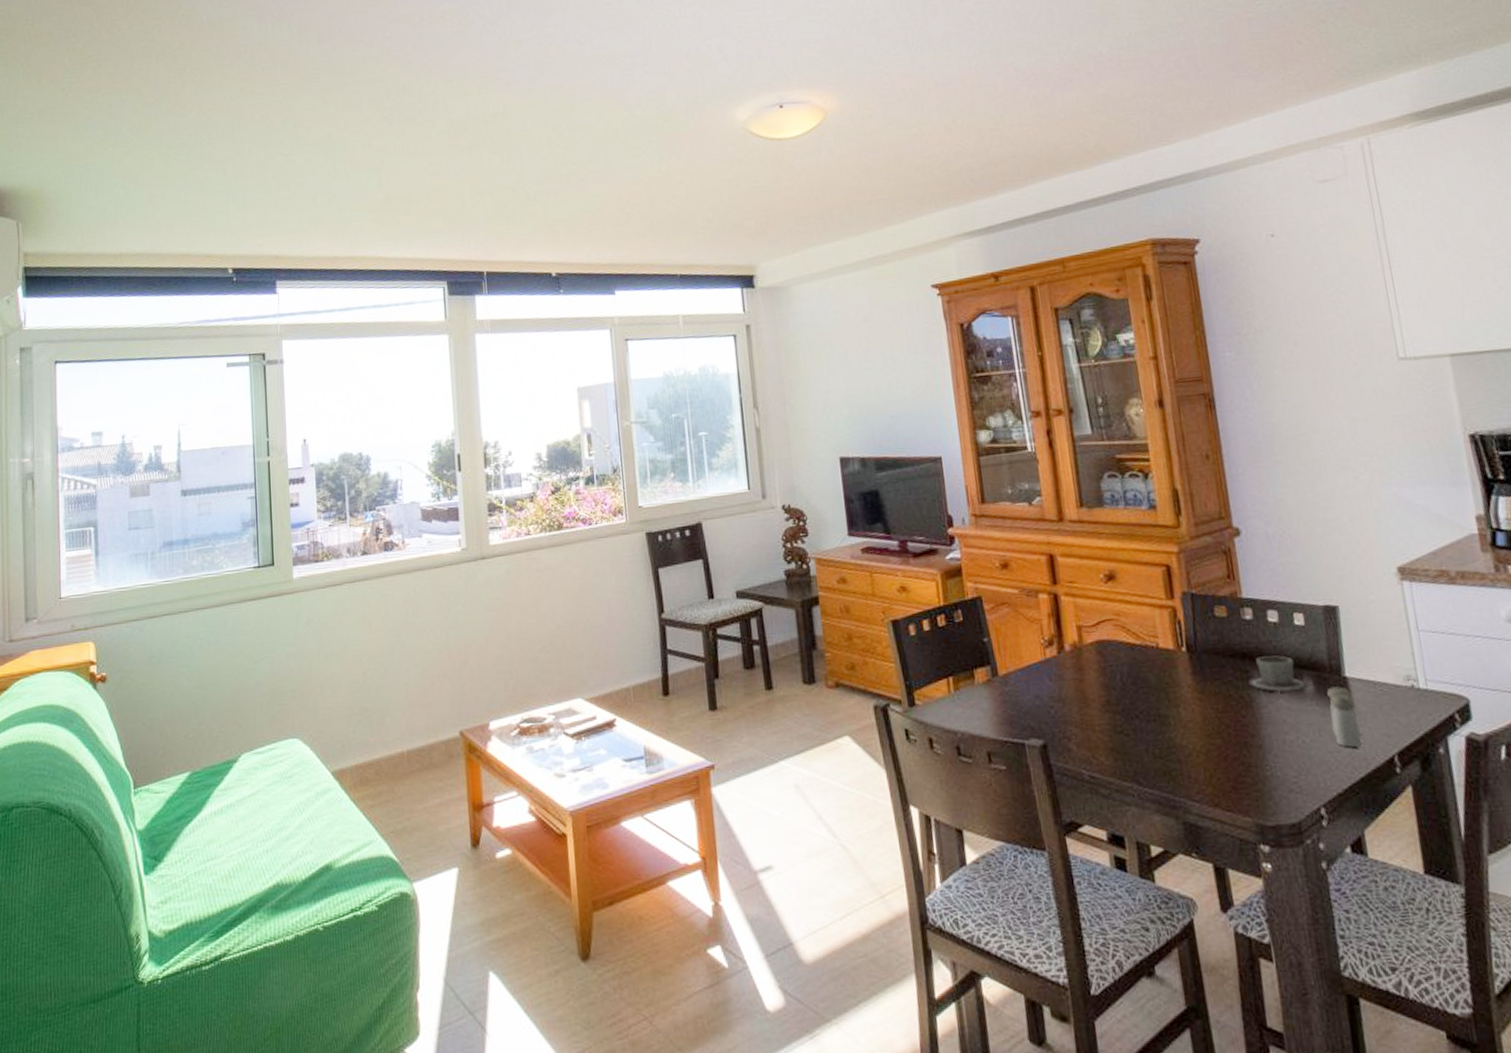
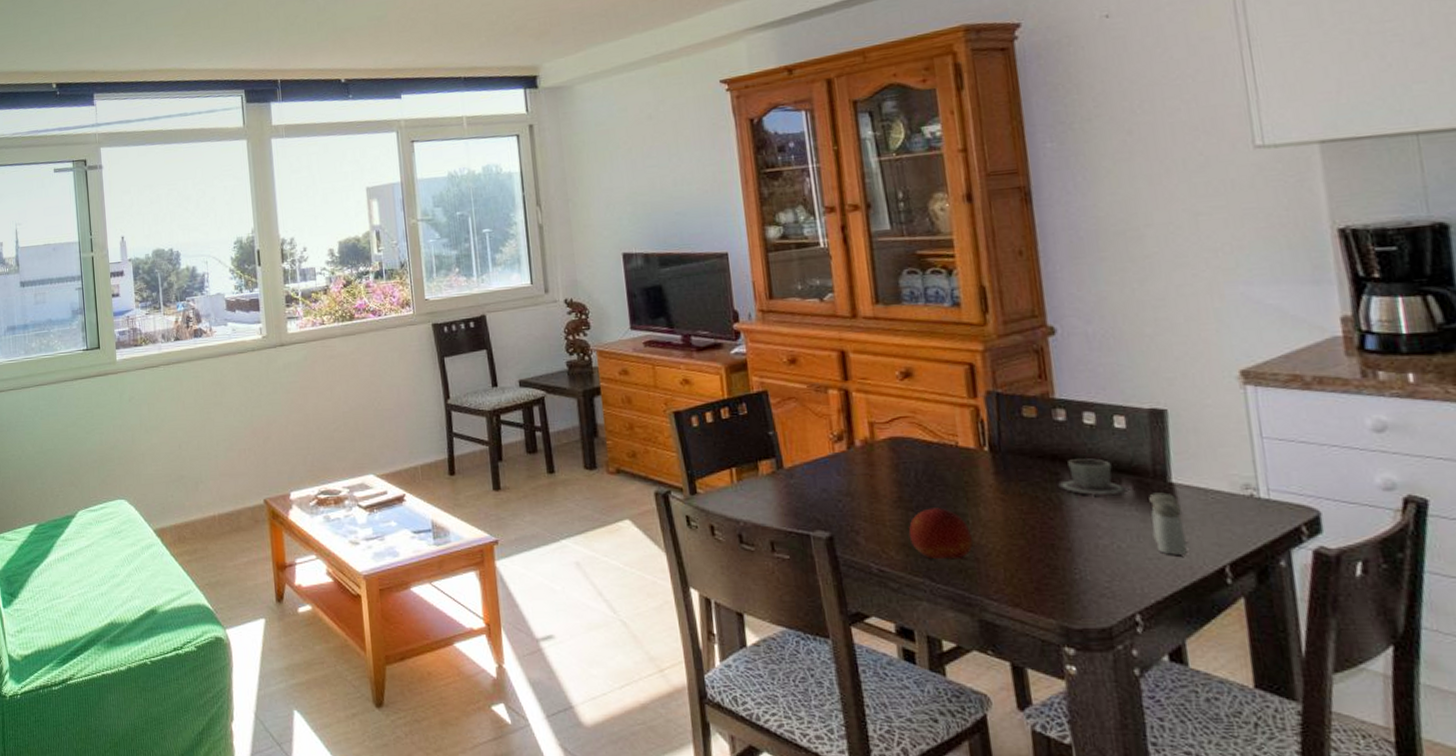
fruit: none [1116,710,1176,764] -> present [908,507,974,561]

